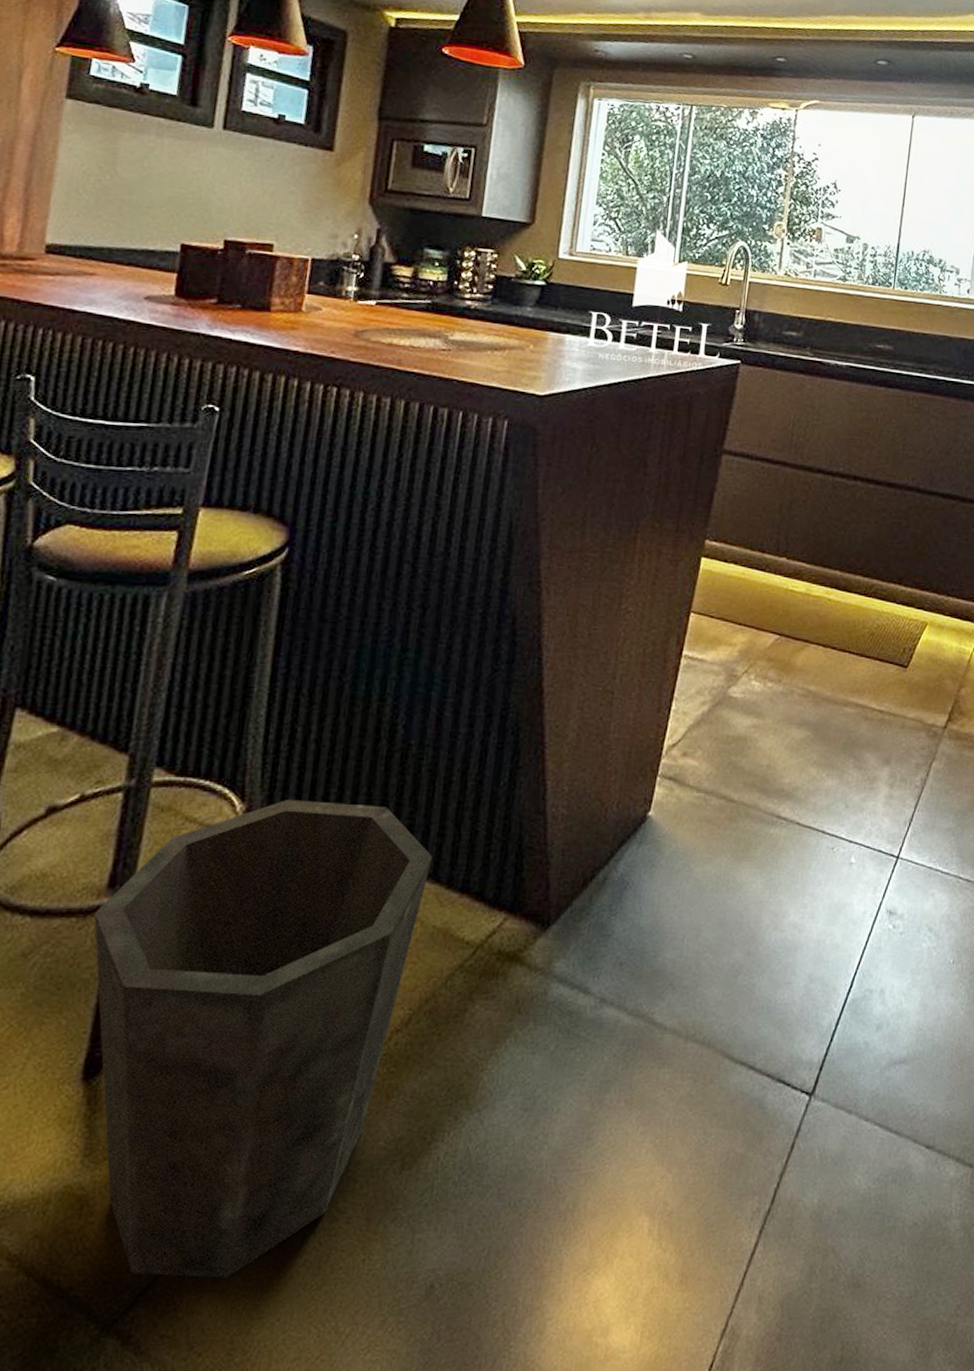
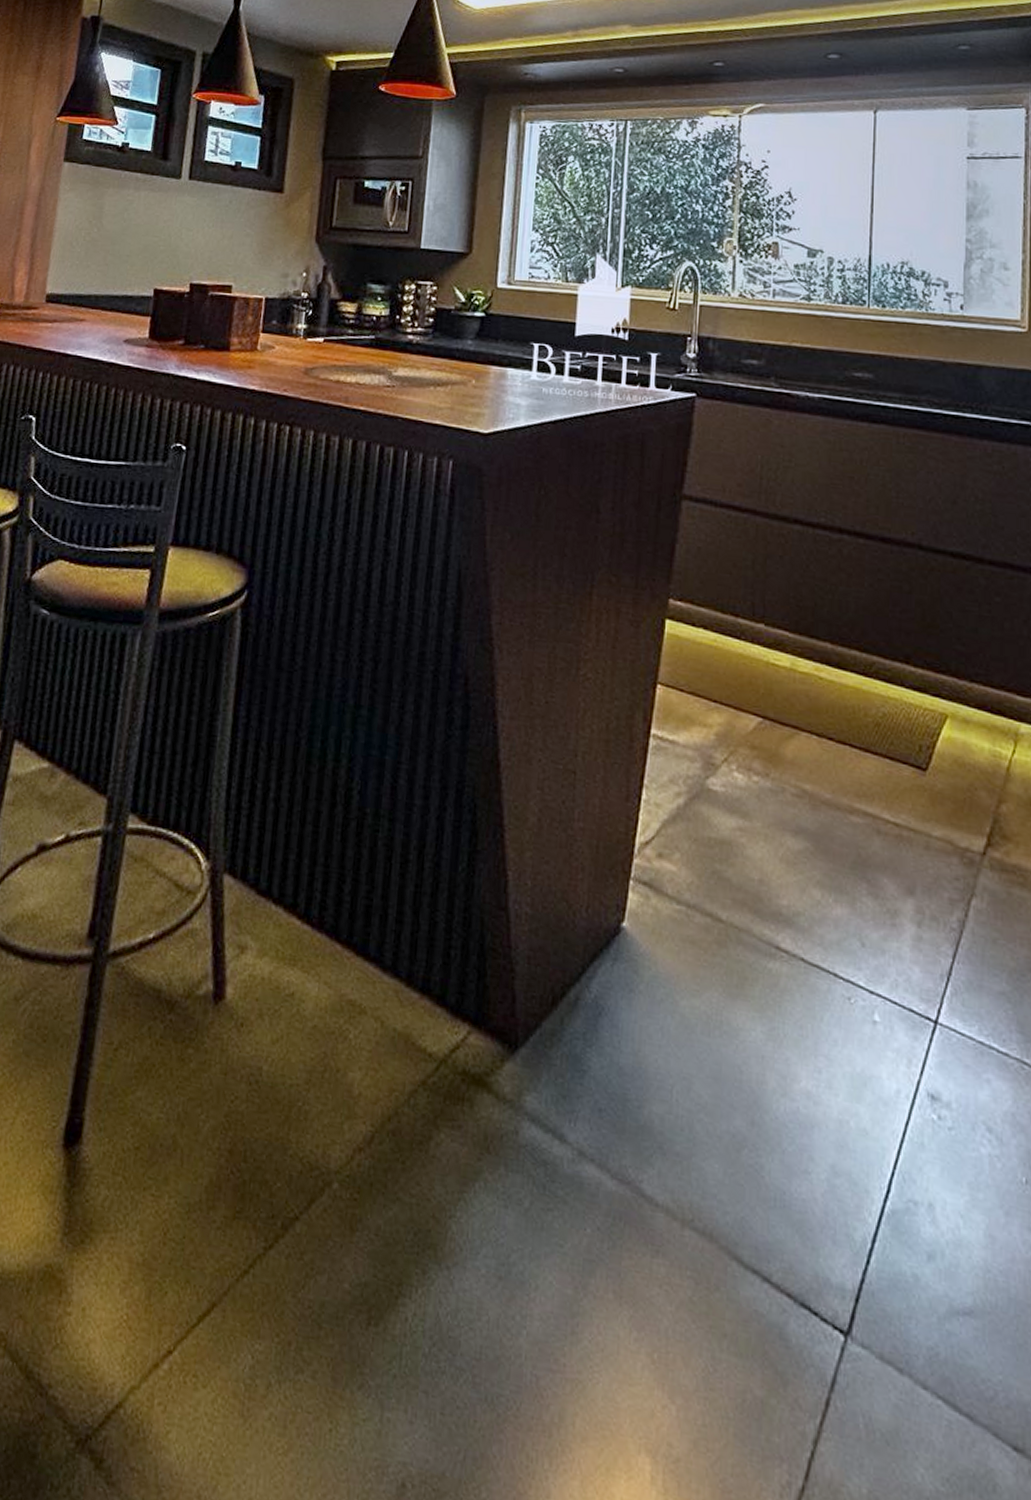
waste bin: present [93,800,433,1279] -> none [75,862,392,1415]

